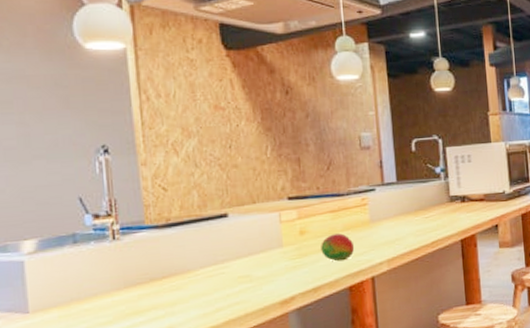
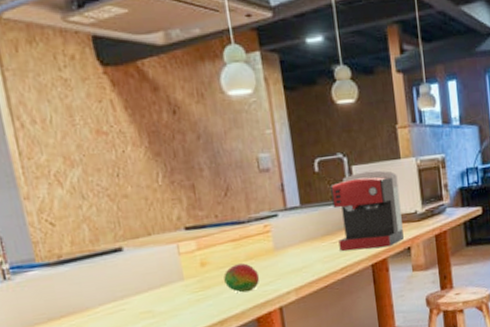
coffee maker: none [426,152,492,226] -> present [330,170,404,251]

